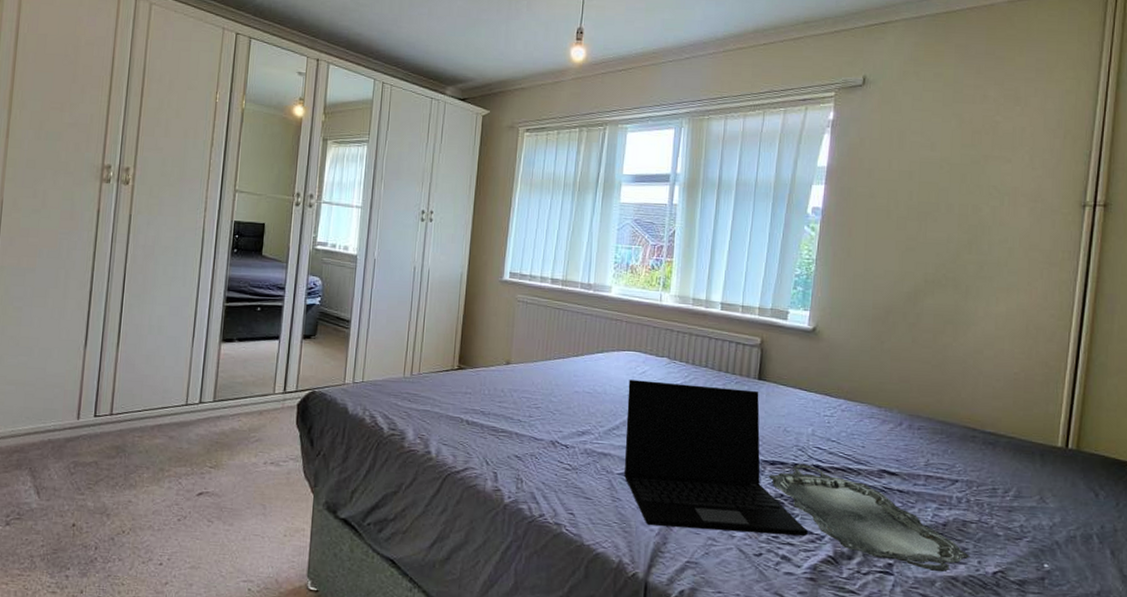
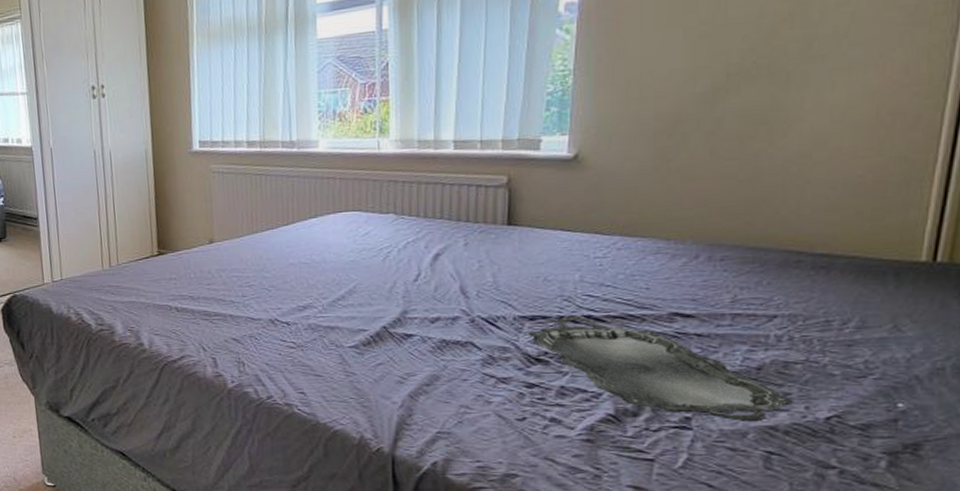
laptop: present [624,379,808,536] -> none [350,238,581,397]

